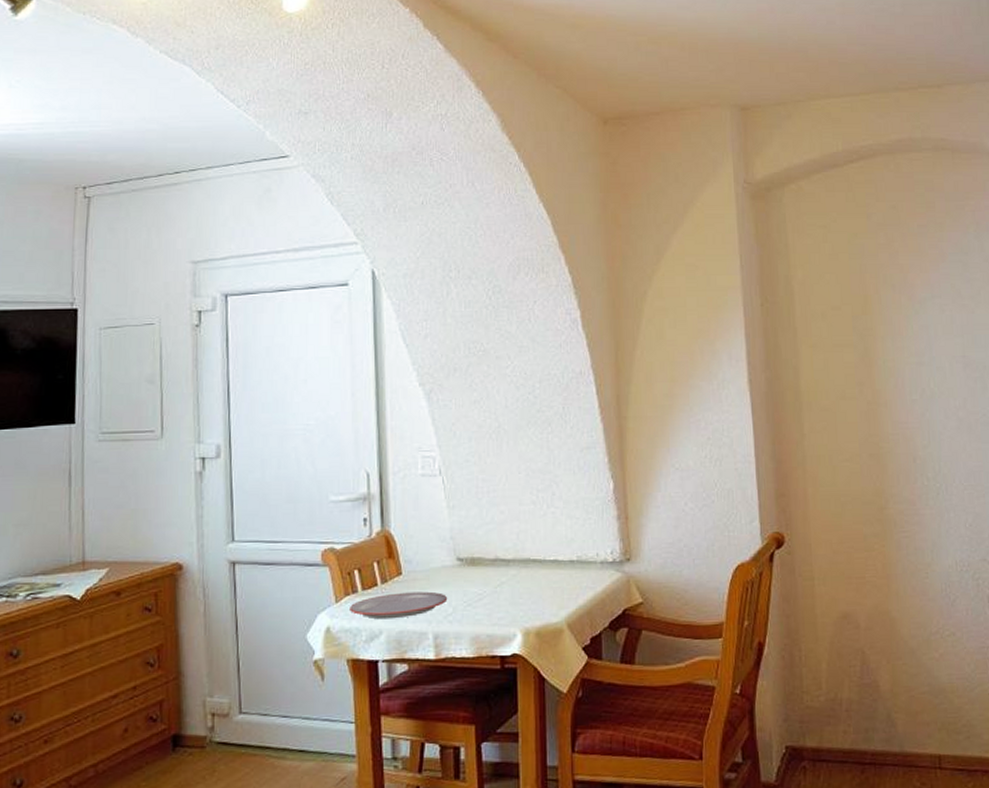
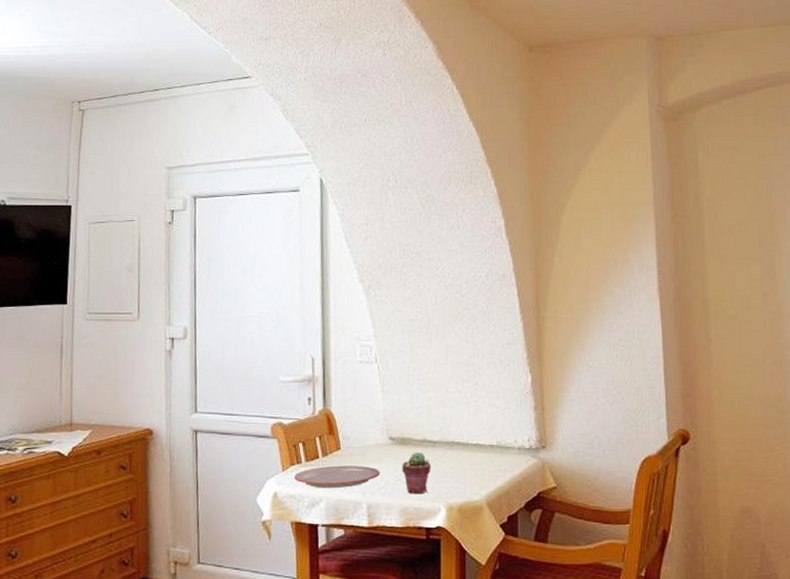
potted succulent: none [472,572,504,620] -> present [402,451,431,494]

